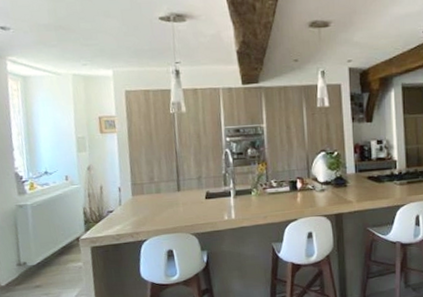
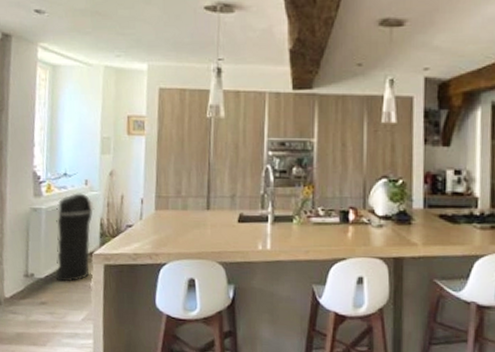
trash can: none [41,187,79,266] -> present [55,193,95,282]

